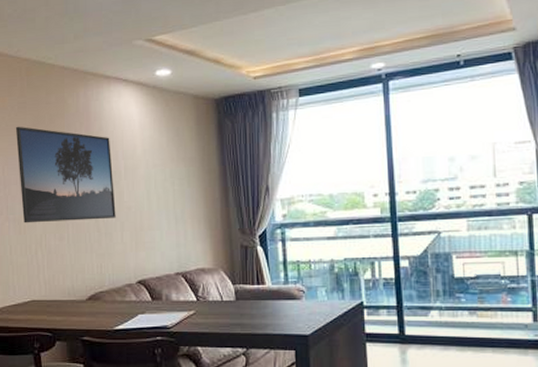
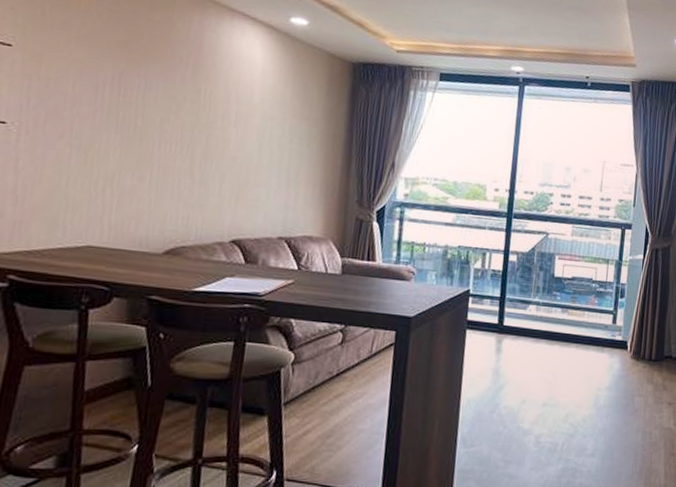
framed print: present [15,126,116,224] -> none [92,37,224,167]

